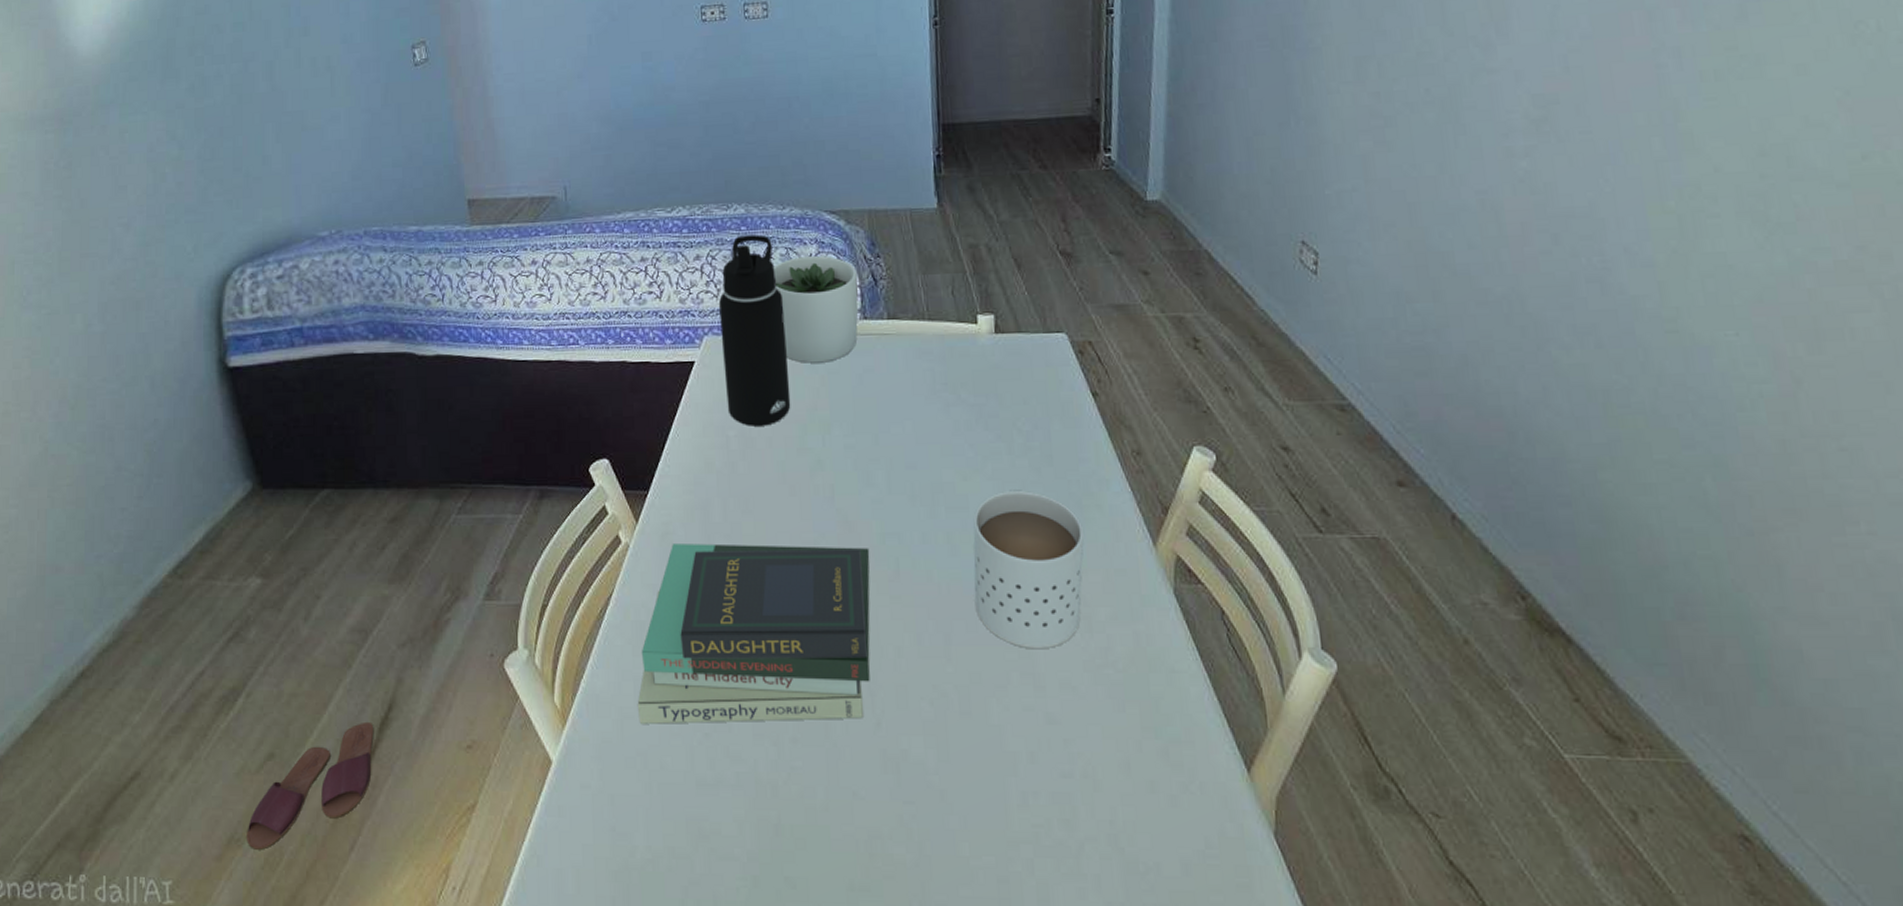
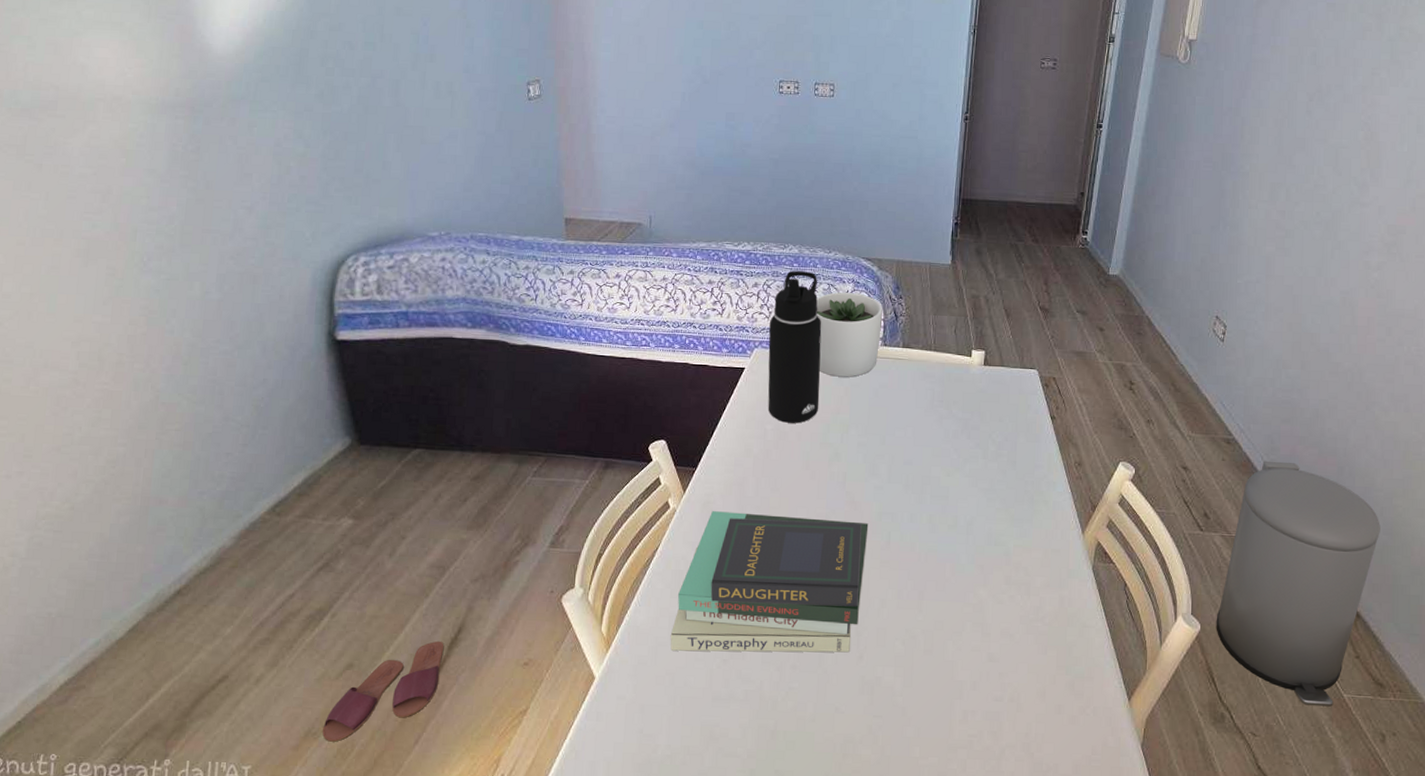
mug: present [973,488,1084,650] -> none [945,484,1032,606]
pedal bin: none [1358,430,1585,773] -> present [1216,460,1380,707]

